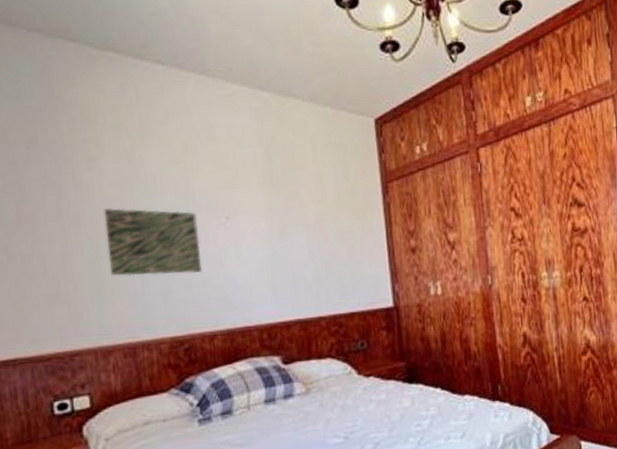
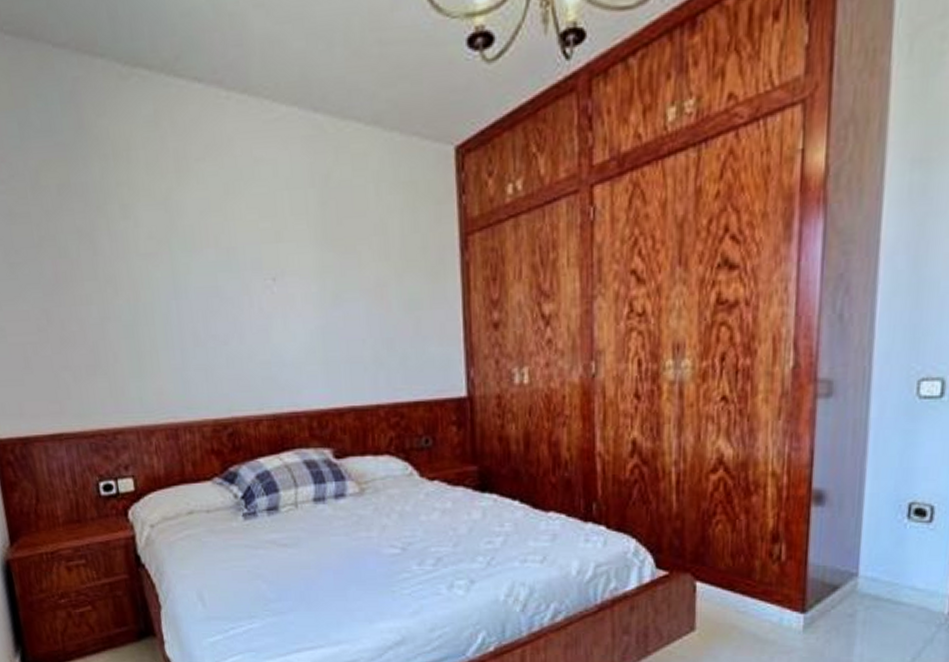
wall art: present [103,208,202,276] -> none [140,266,245,347]

